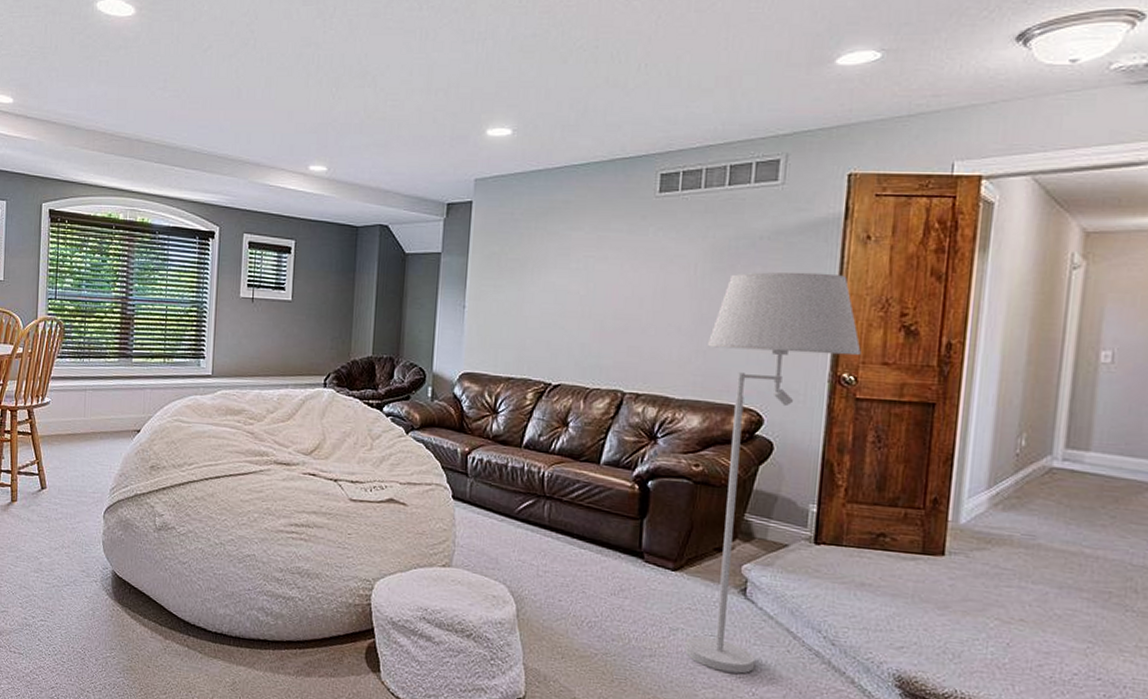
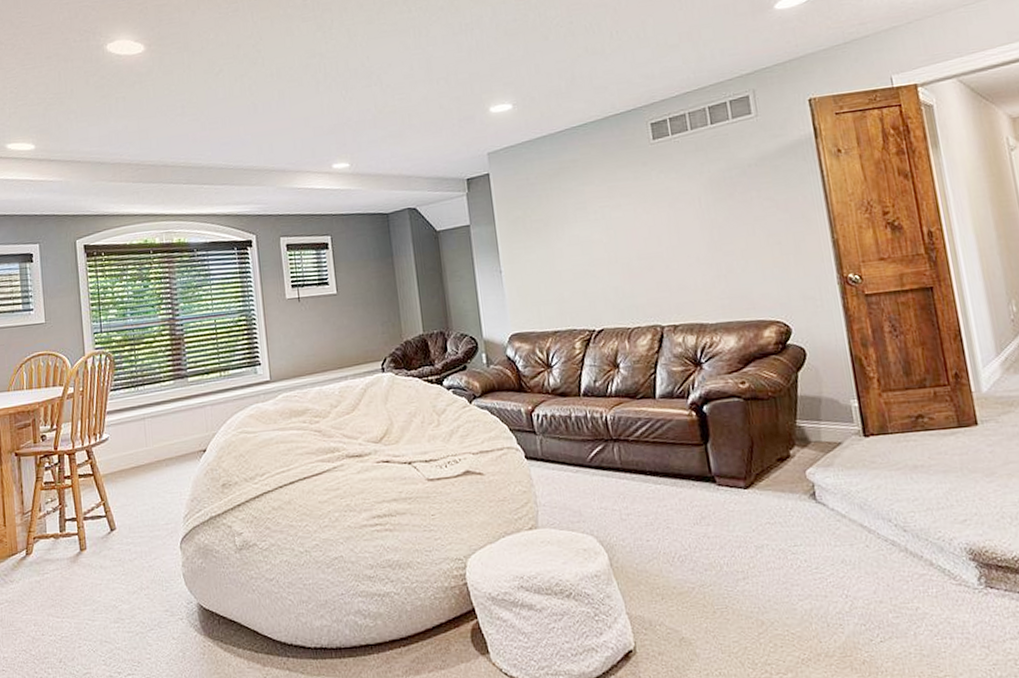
floor lamp: present [684,272,861,674] -> none [726,187,859,580]

